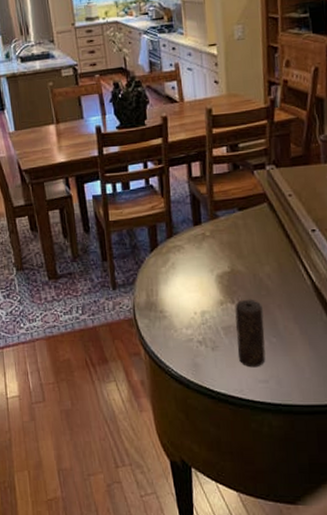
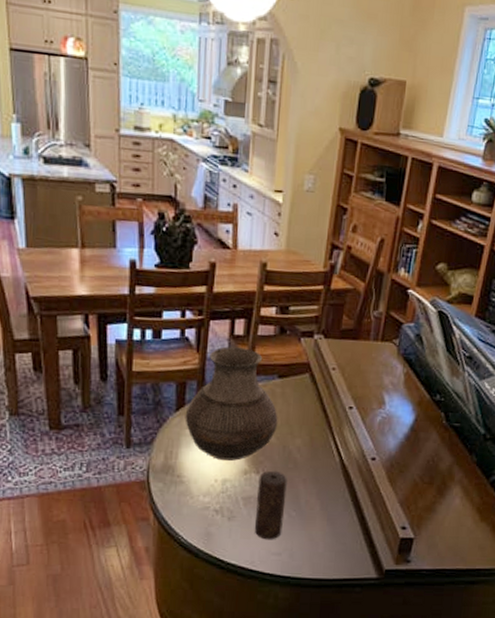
vase: none [159,187,245,293] -> present [185,346,278,461]

